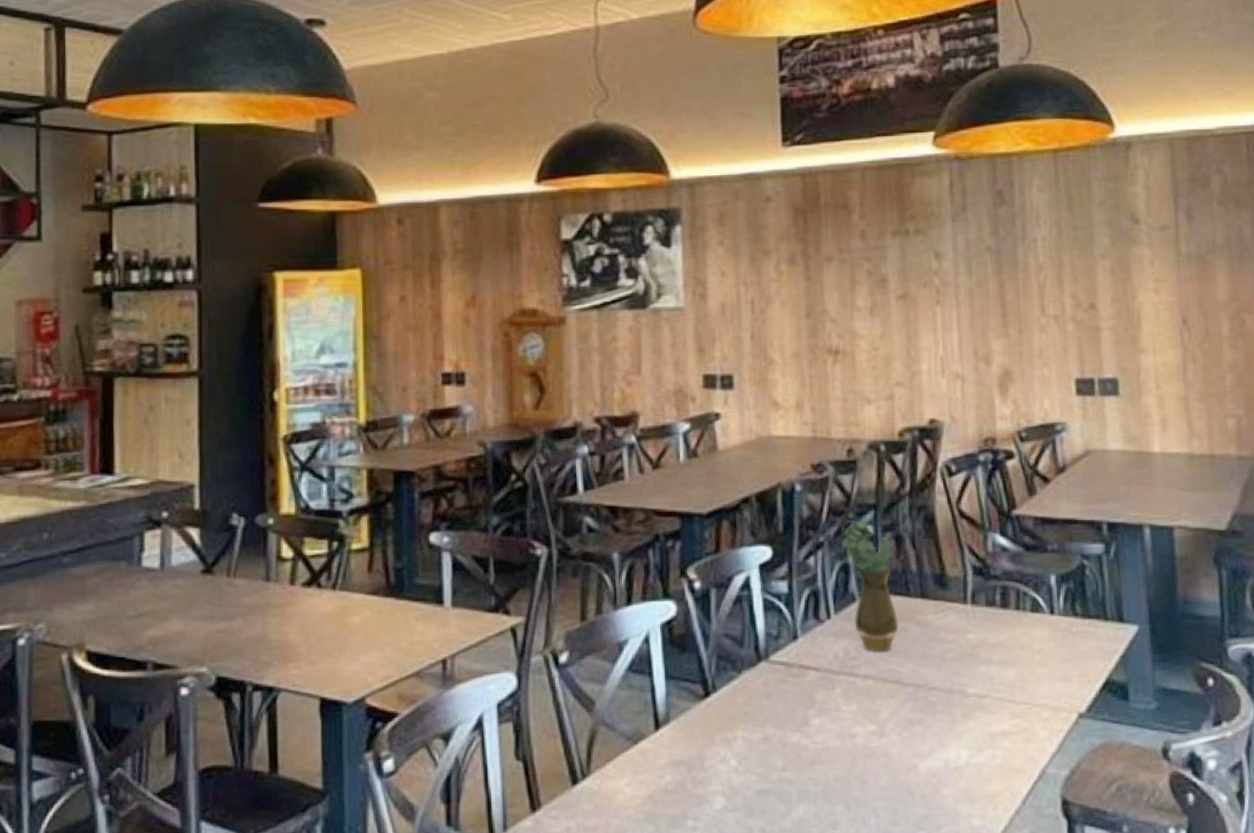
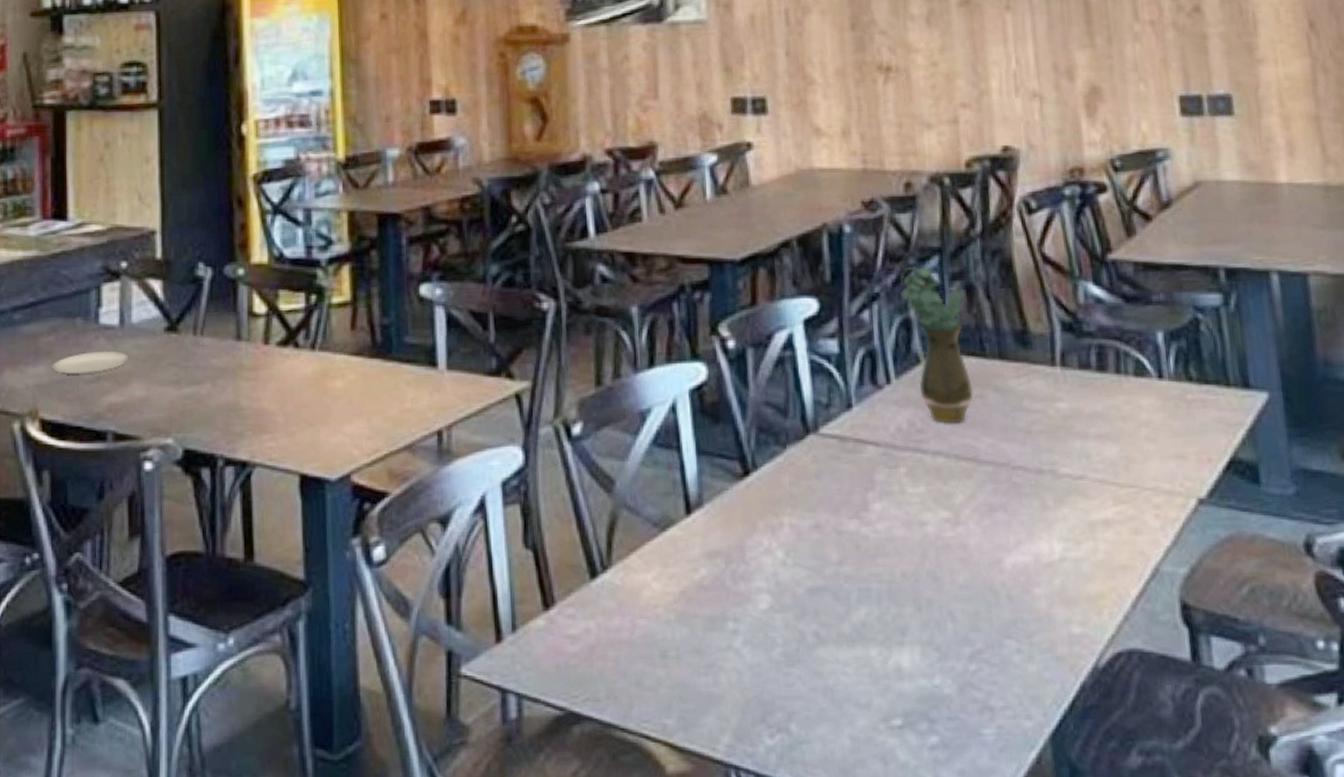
plate: none [98,591,168,612] -> present [52,351,128,375]

